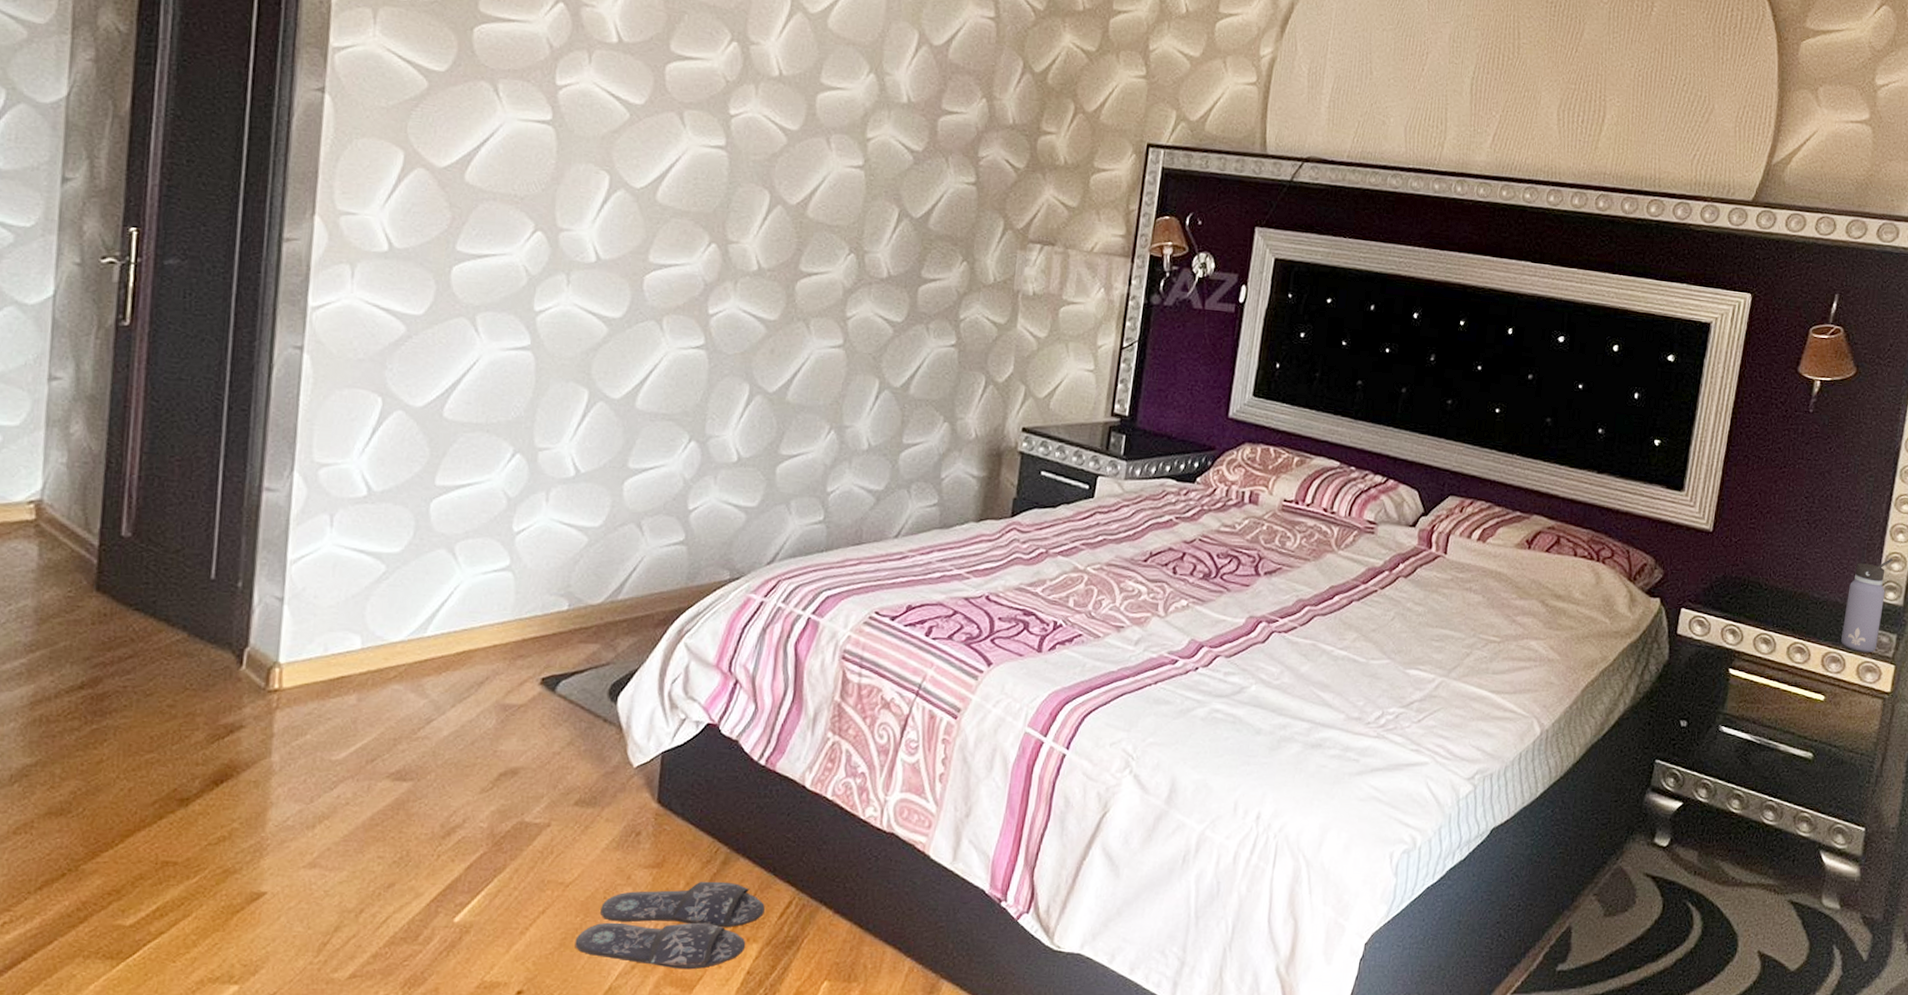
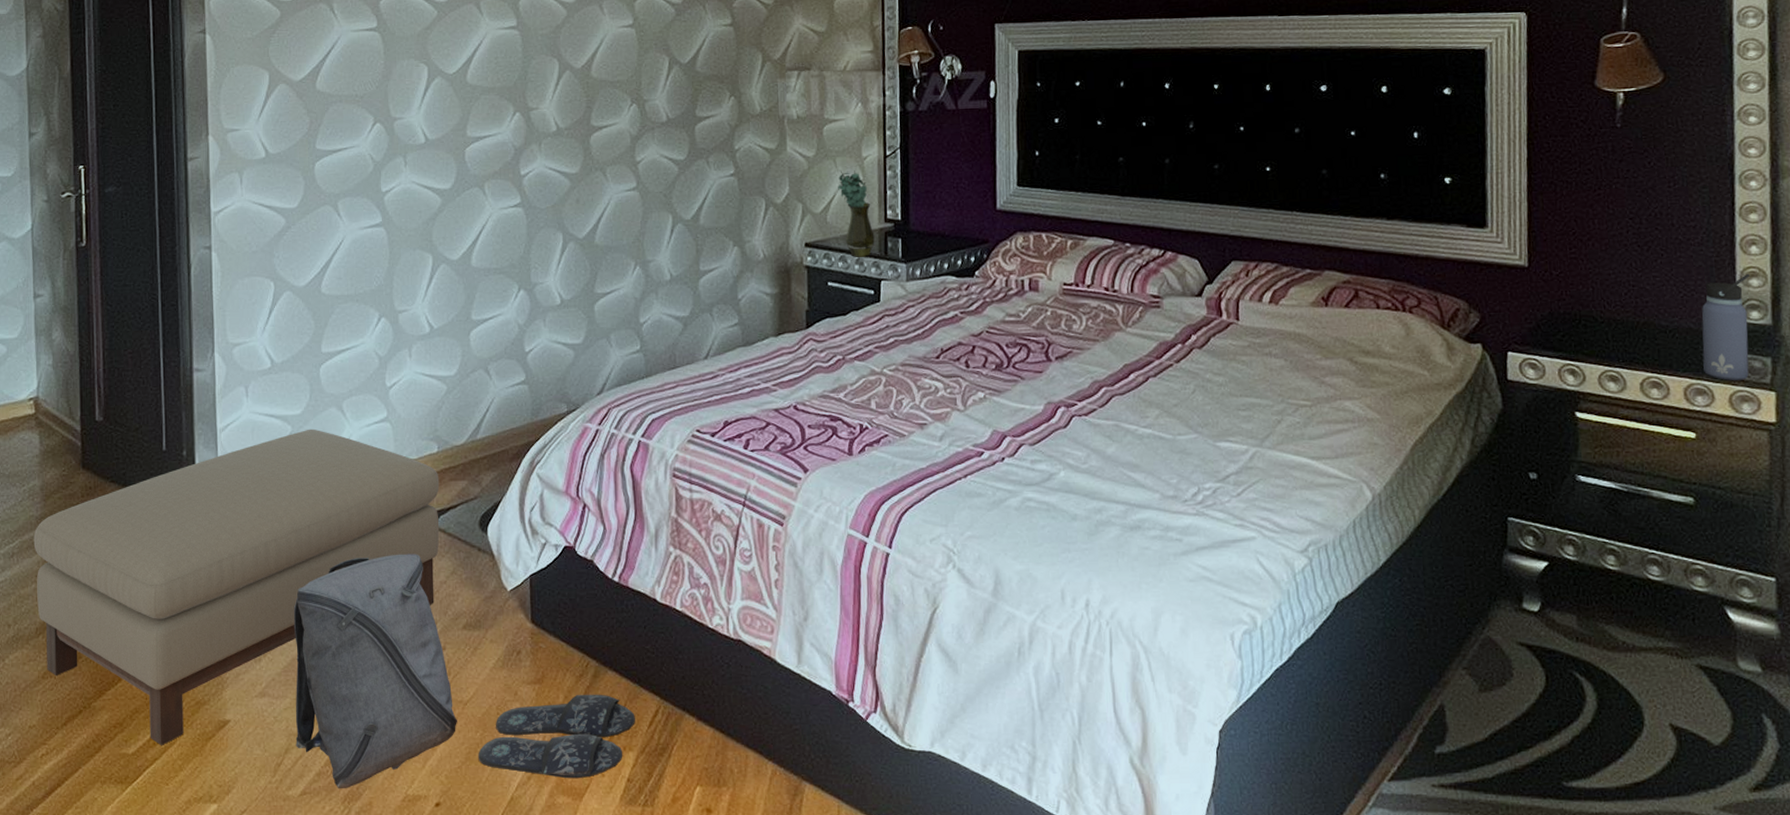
ottoman: none [15,570,566,917] -> present [33,429,440,745]
backpack: none [349,718,555,973] -> present [293,553,457,789]
vase: none [1066,356,1099,450] -> present [838,170,875,257]

